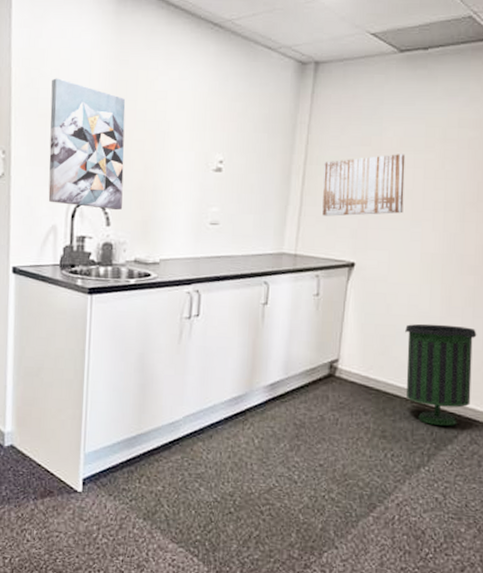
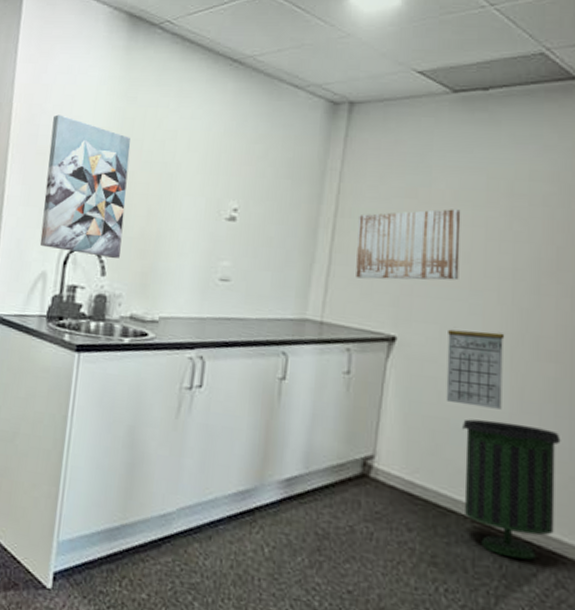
calendar: none [393,254,438,315] -> present [446,329,505,410]

